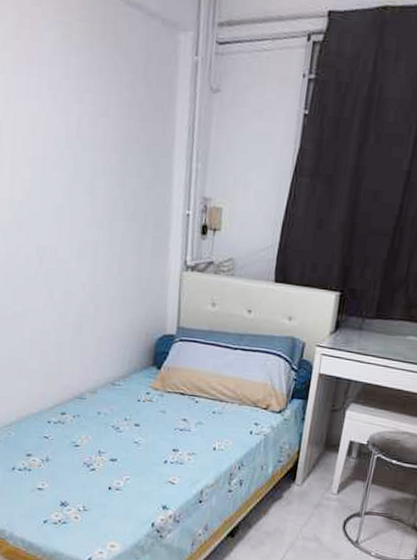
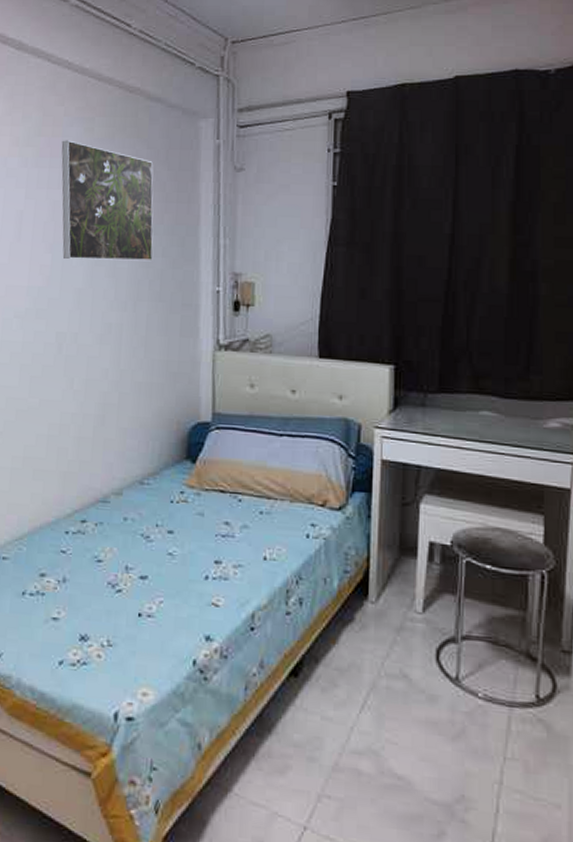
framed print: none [39,45,132,182] -> present [61,140,154,262]

